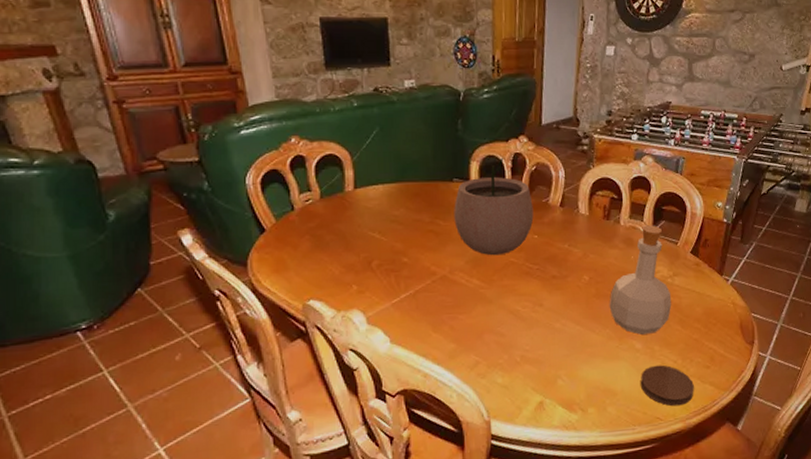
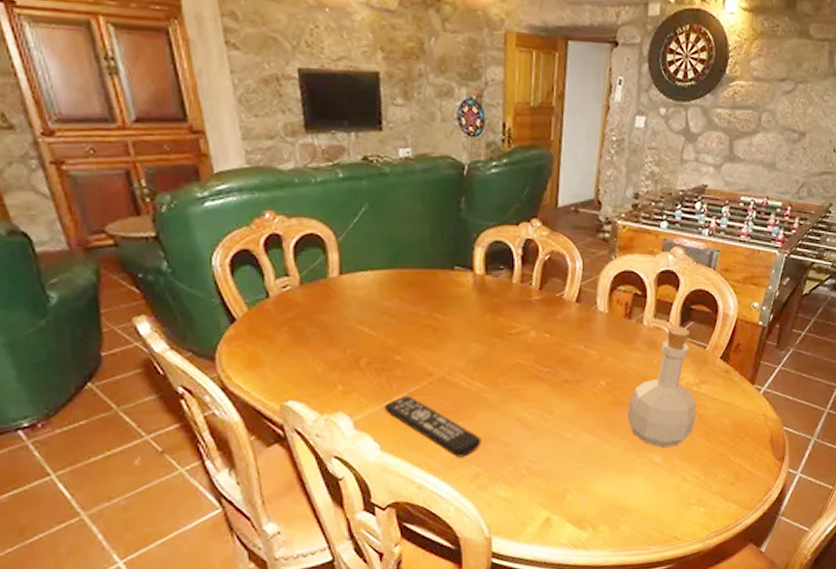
remote control: none [393,293,480,348] -> present [383,395,482,458]
plant pot: present [454,158,534,256] -> none [454,244,546,356]
coaster: present [640,365,694,407] -> none [657,480,716,526]

